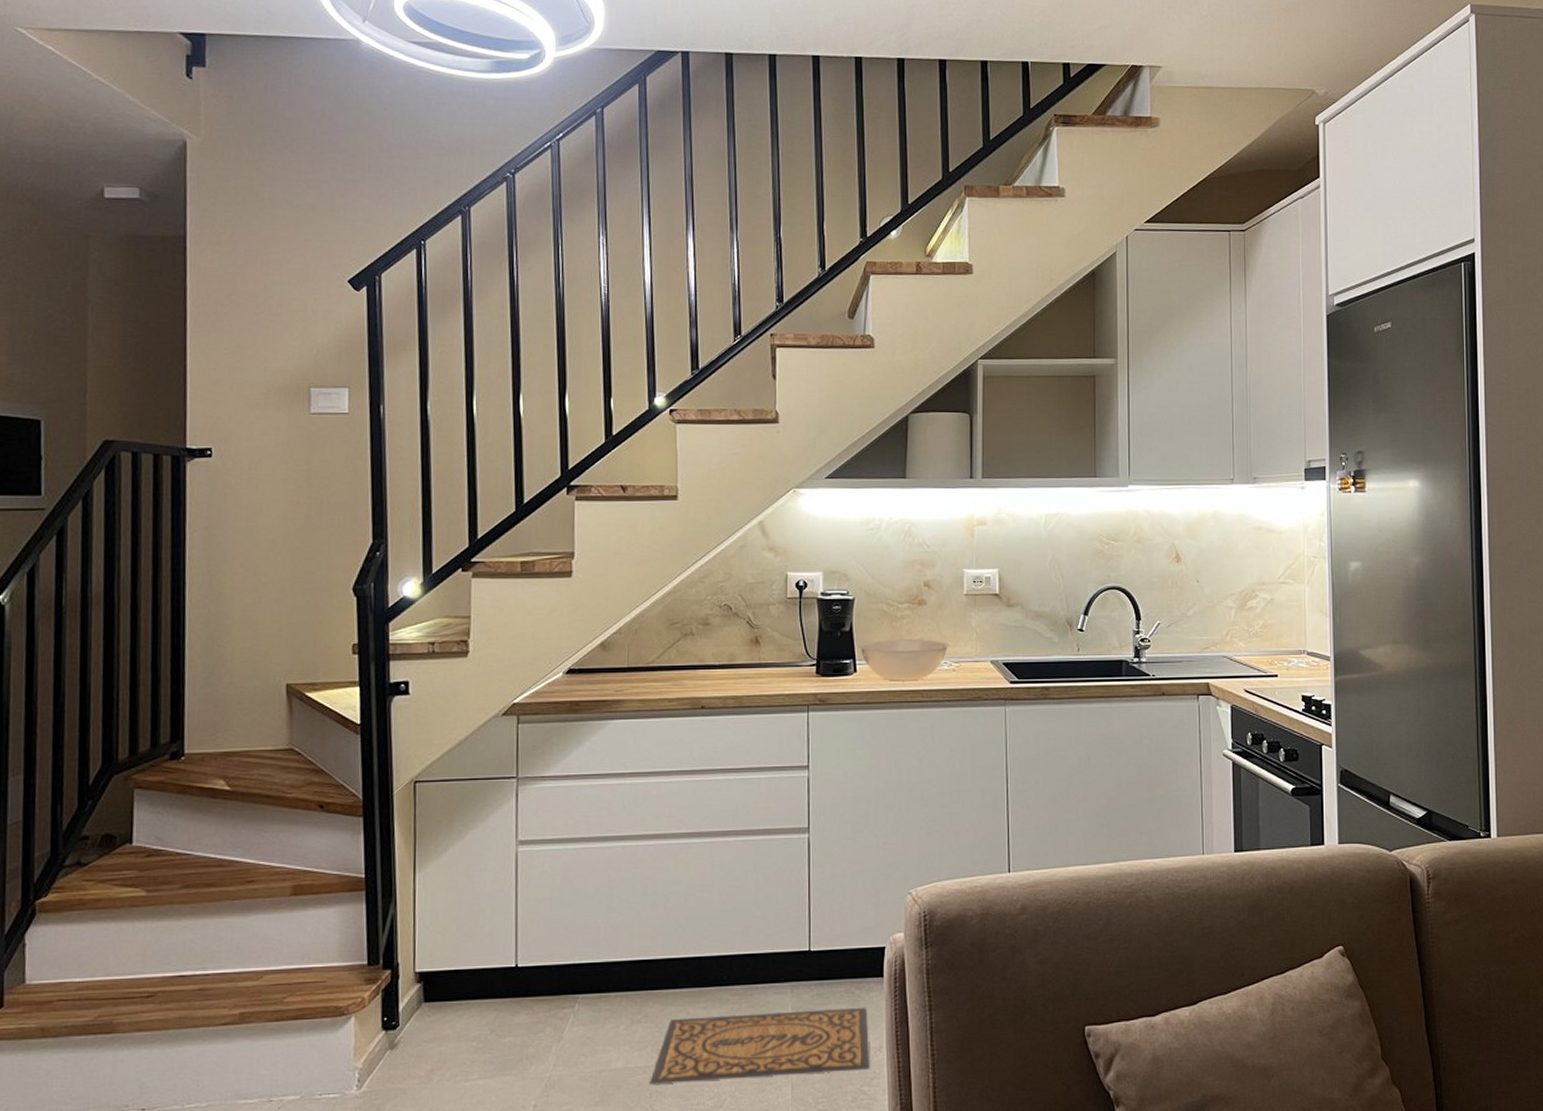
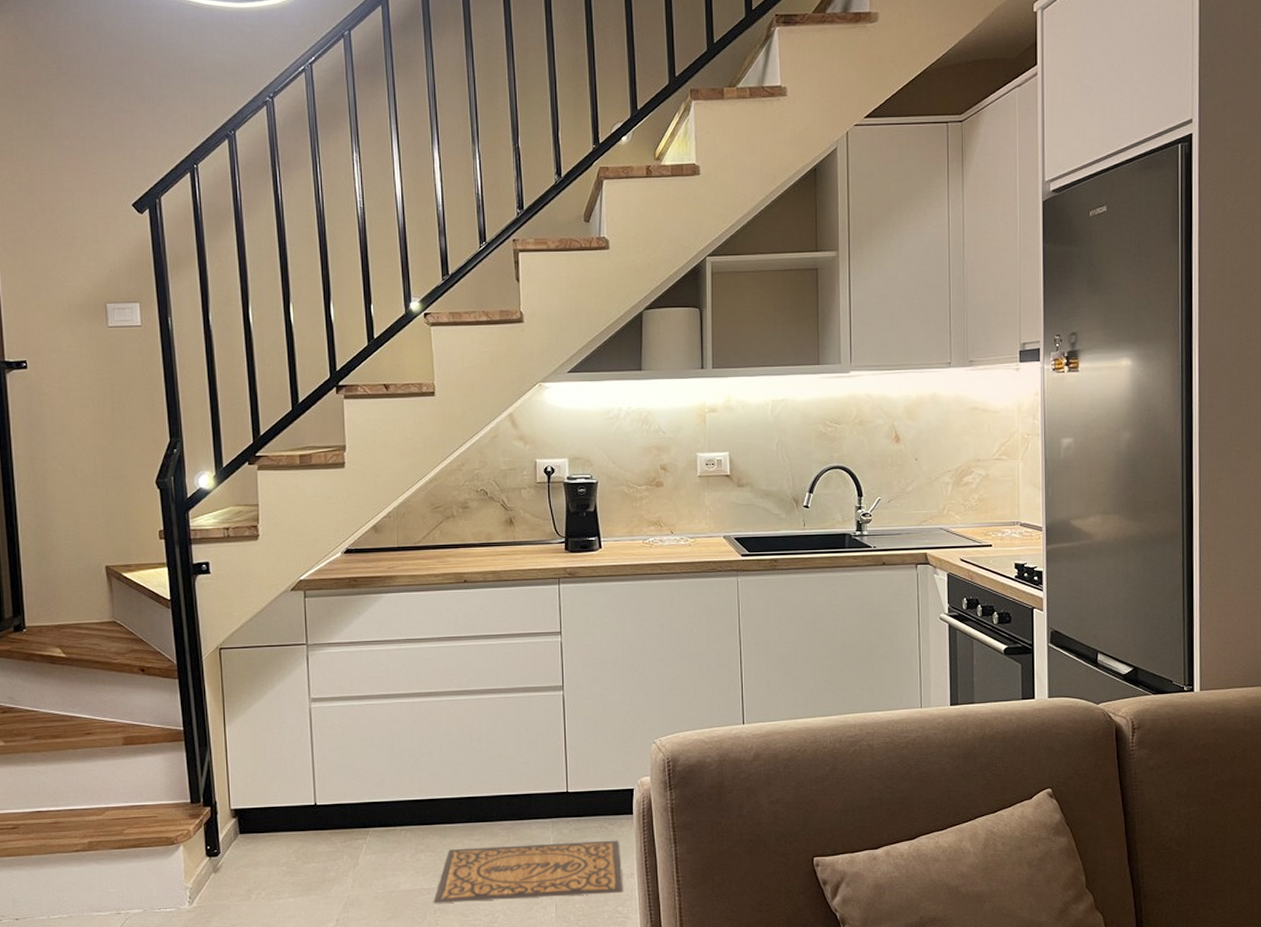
bowl: present [858,640,950,681] -> none [602,518,686,556]

